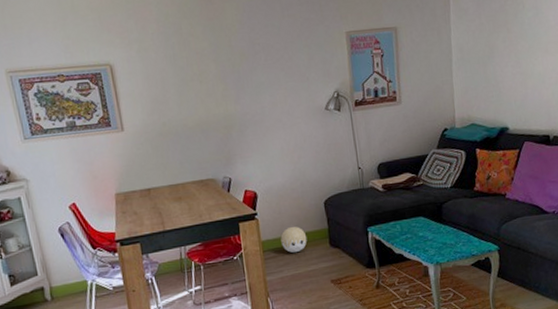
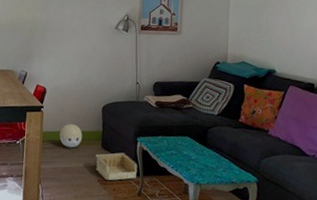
storage bin: none [325,247,373,279] -> present [95,152,138,180]

